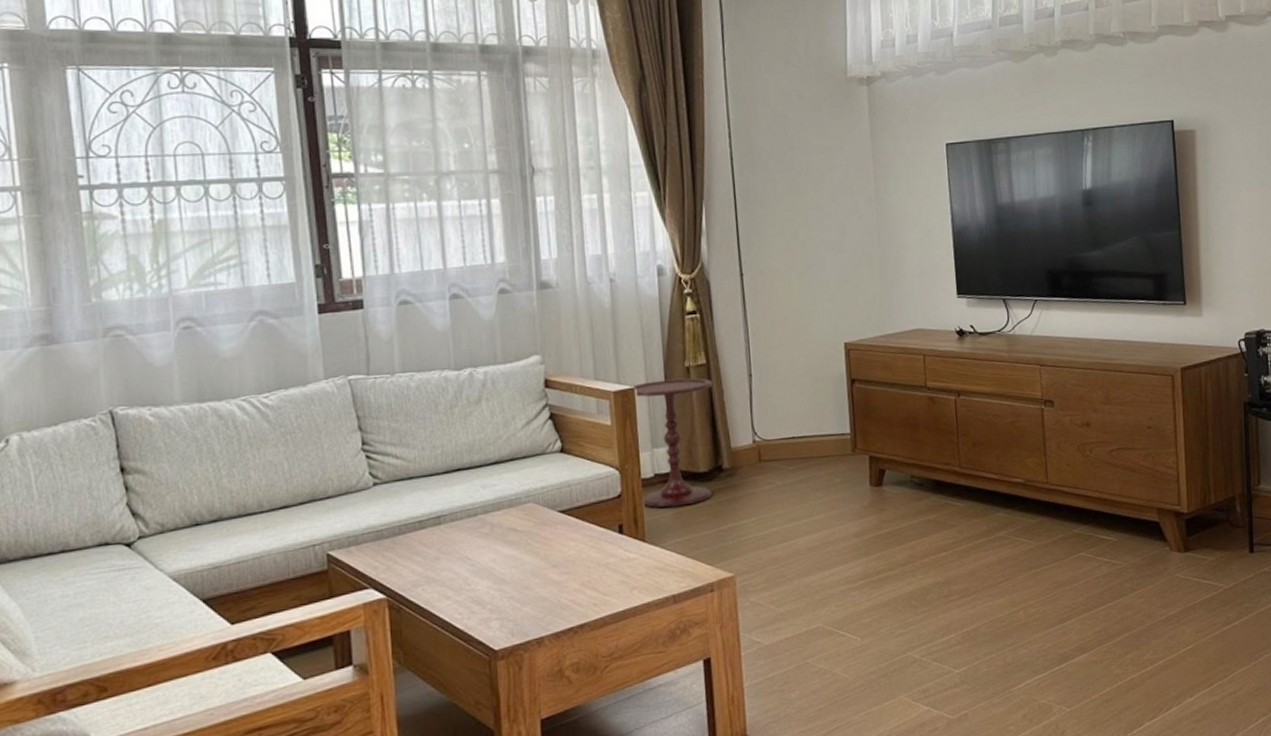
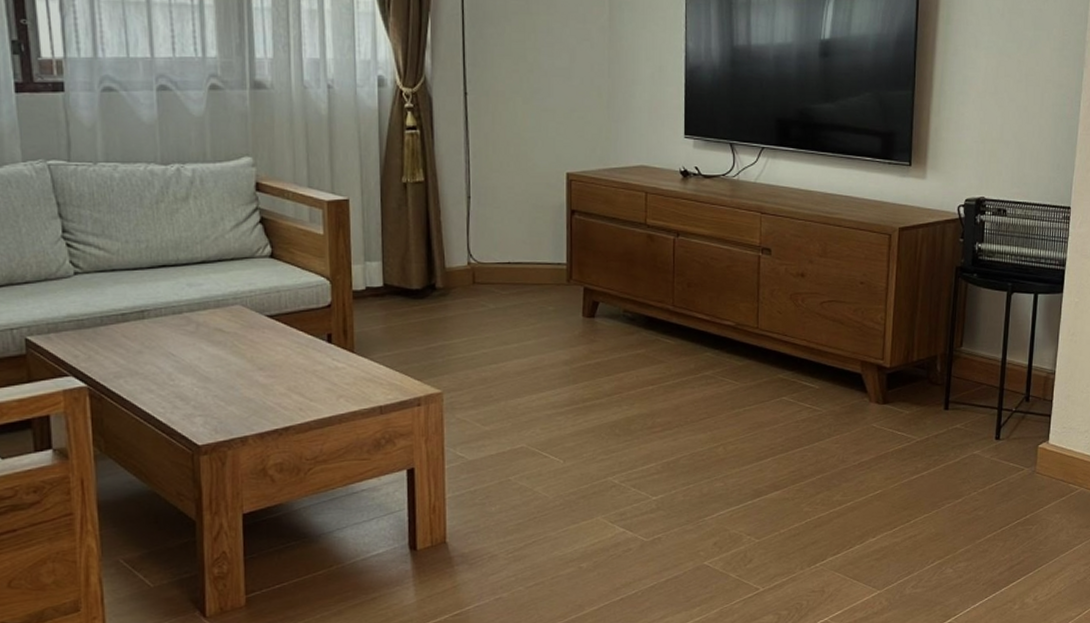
side table: present [630,378,713,508] -> none [345,194,430,321]

